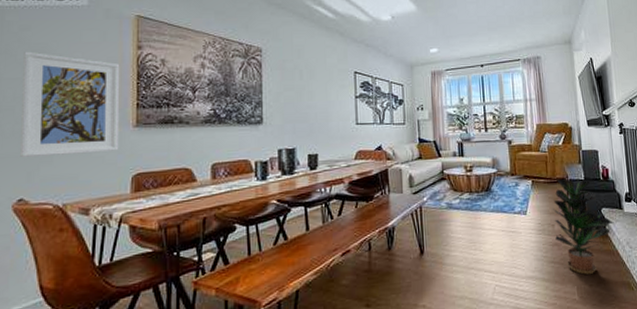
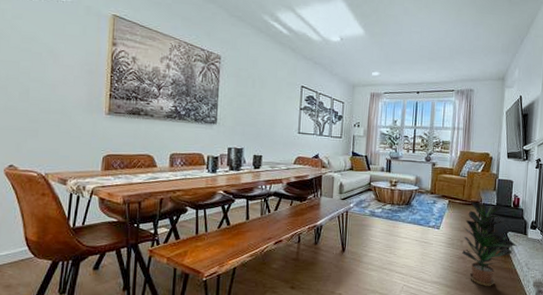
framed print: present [20,51,120,157] -> none [11,38,97,134]

